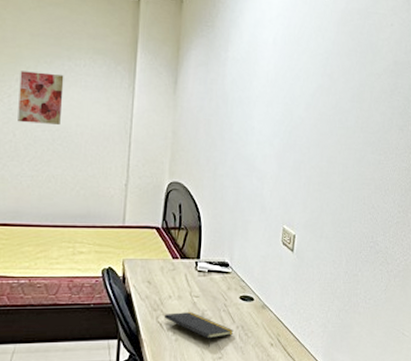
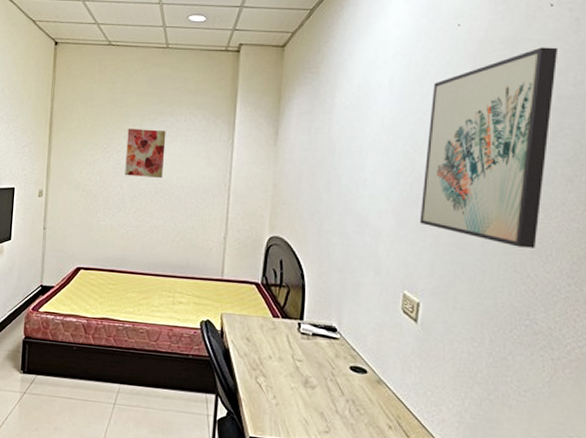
notepad: present [164,312,234,347] -> none [263,375,343,418]
wall art: none [296,20,396,184] -> present [419,47,559,248]

